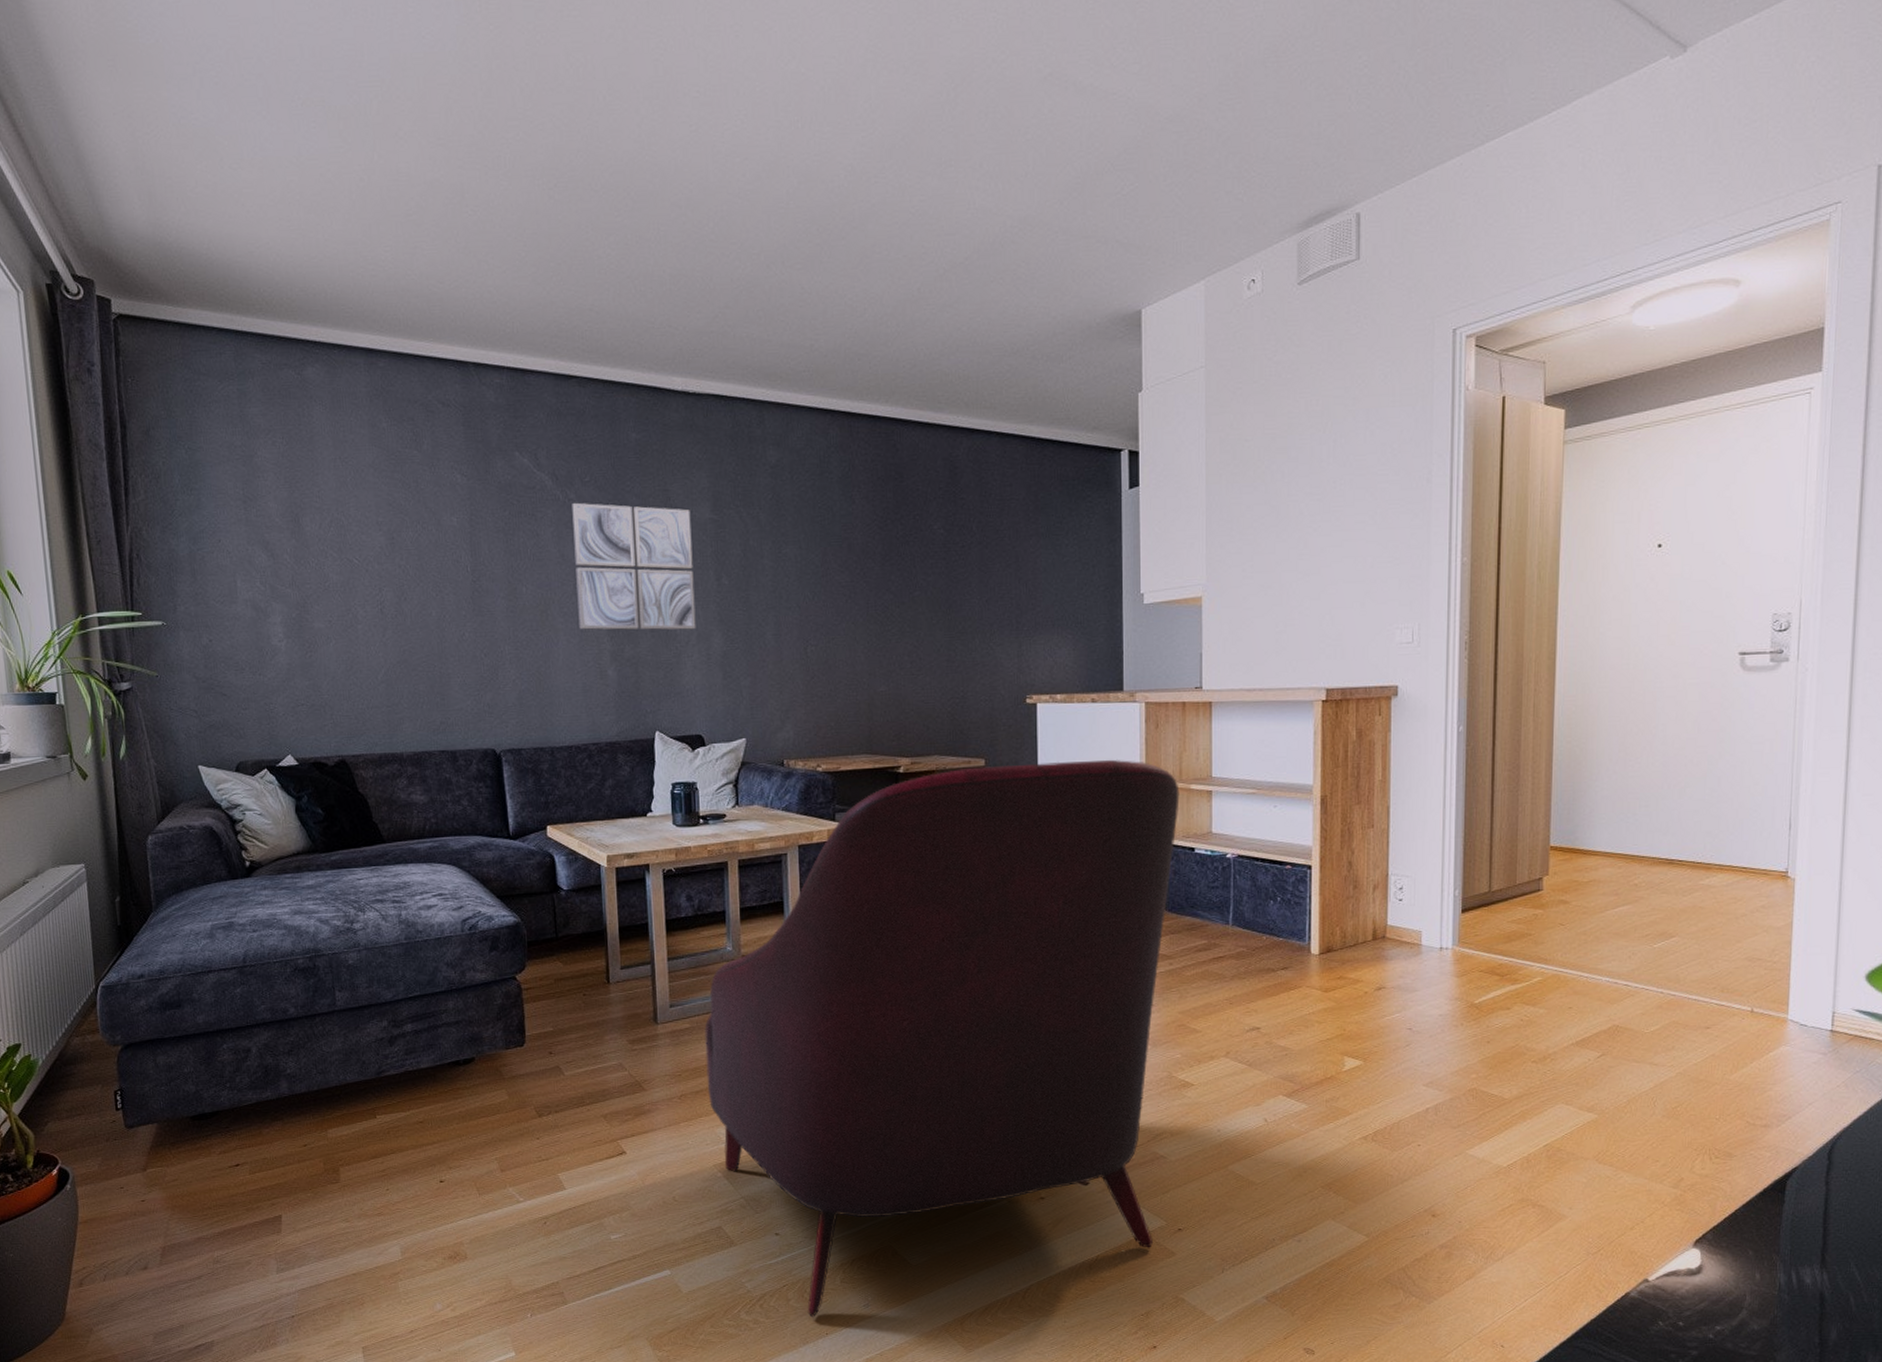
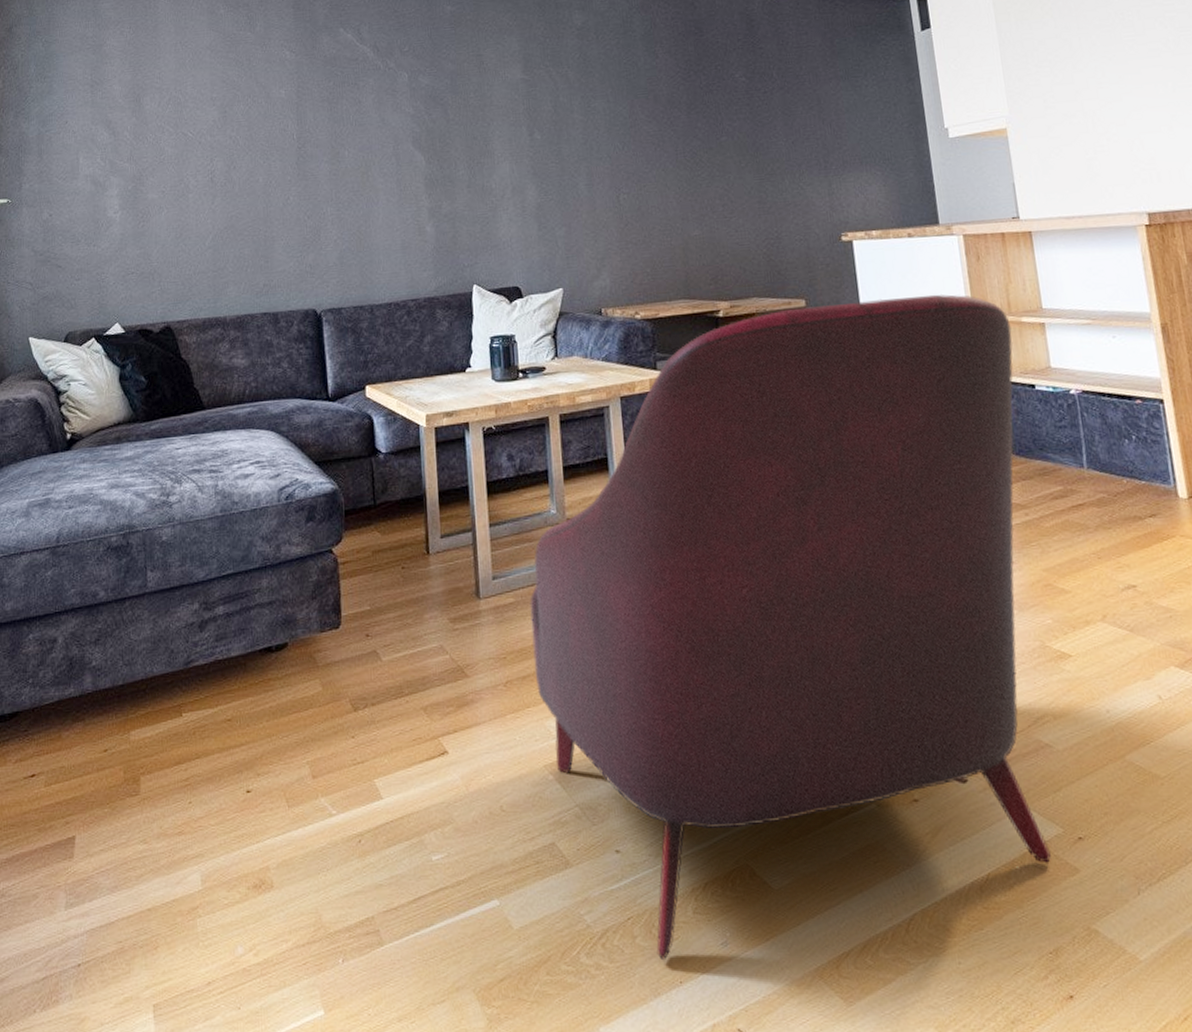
wall art: present [572,502,696,630] -> none [392,70,511,189]

